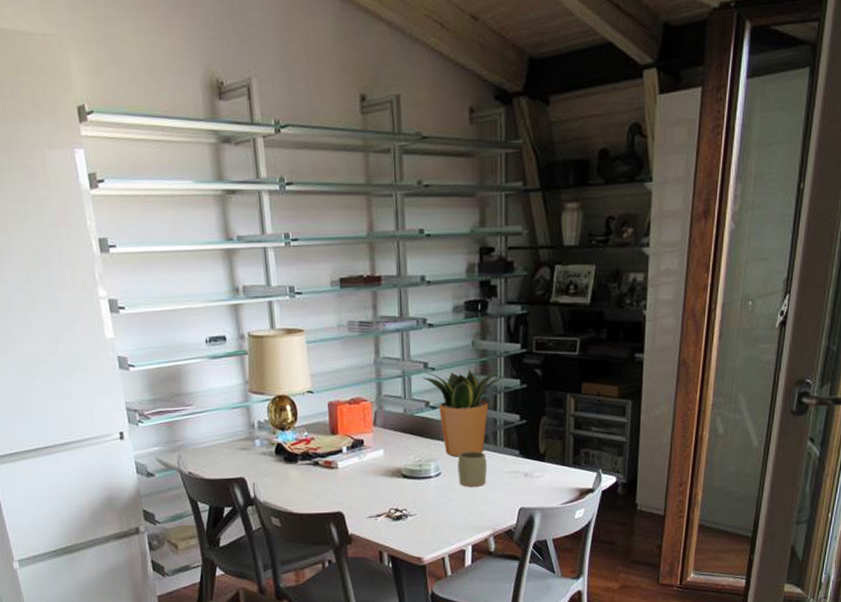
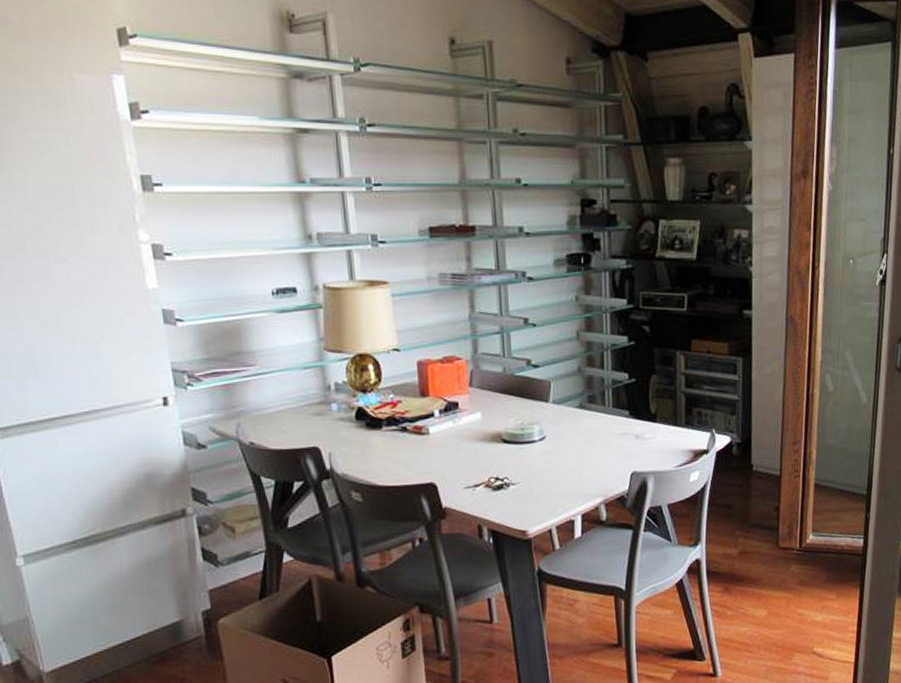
potted plant: present [422,368,507,457] -> none [523,324,614,419]
mug: present [457,450,487,487] -> none [563,412,596,451]

